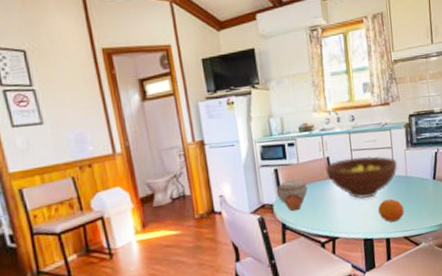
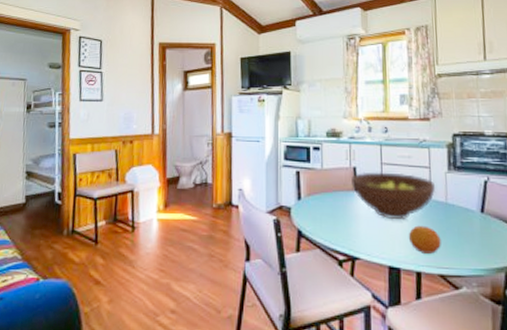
jar: present [276,178,308,212] -> none [296,184,330,219]

